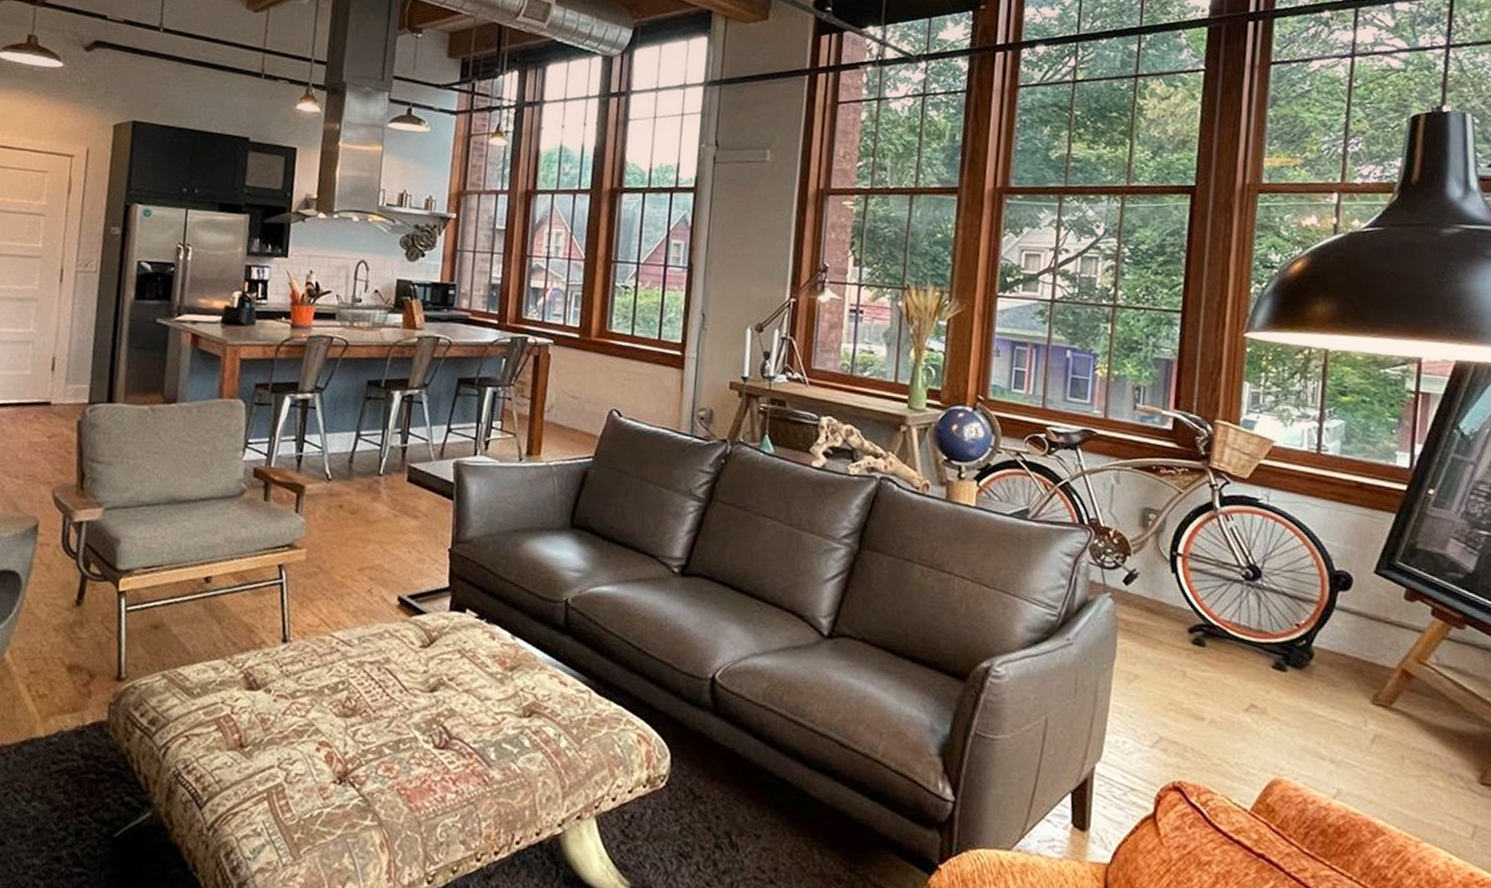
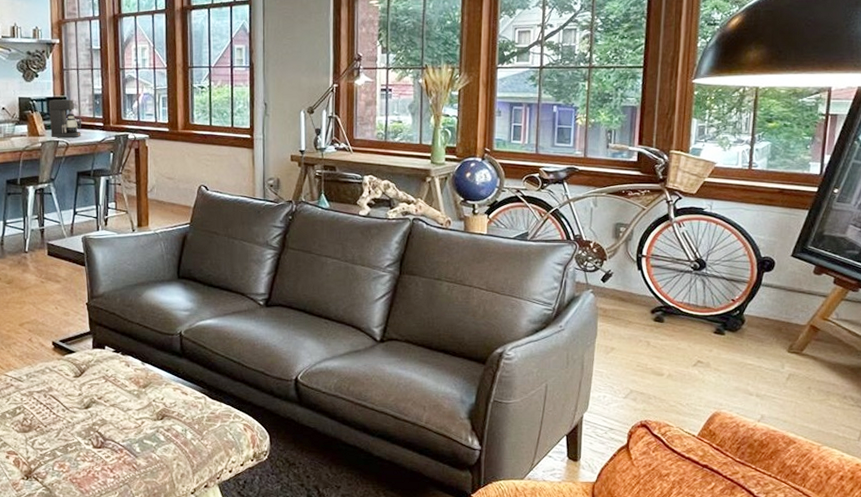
coffee maker: none [430,285,471,336] -> present [49,100,81,138]

